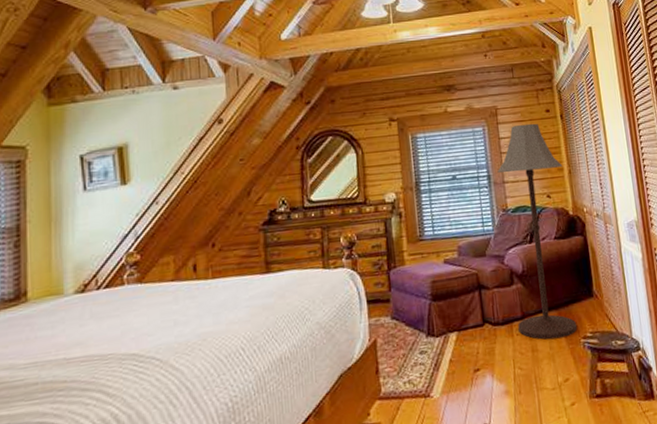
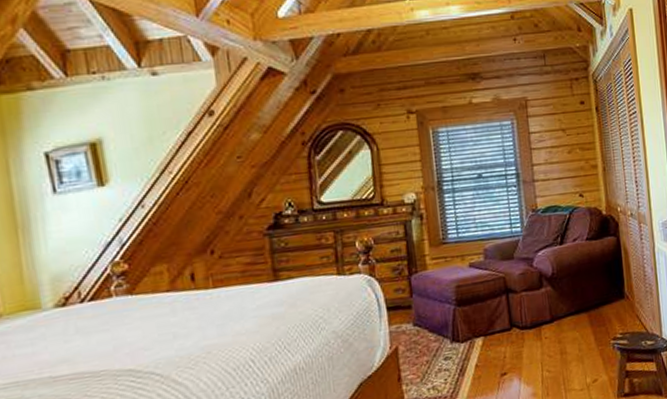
floor lamp: present [497,123,578,340] -> none [527,116,608,342]

